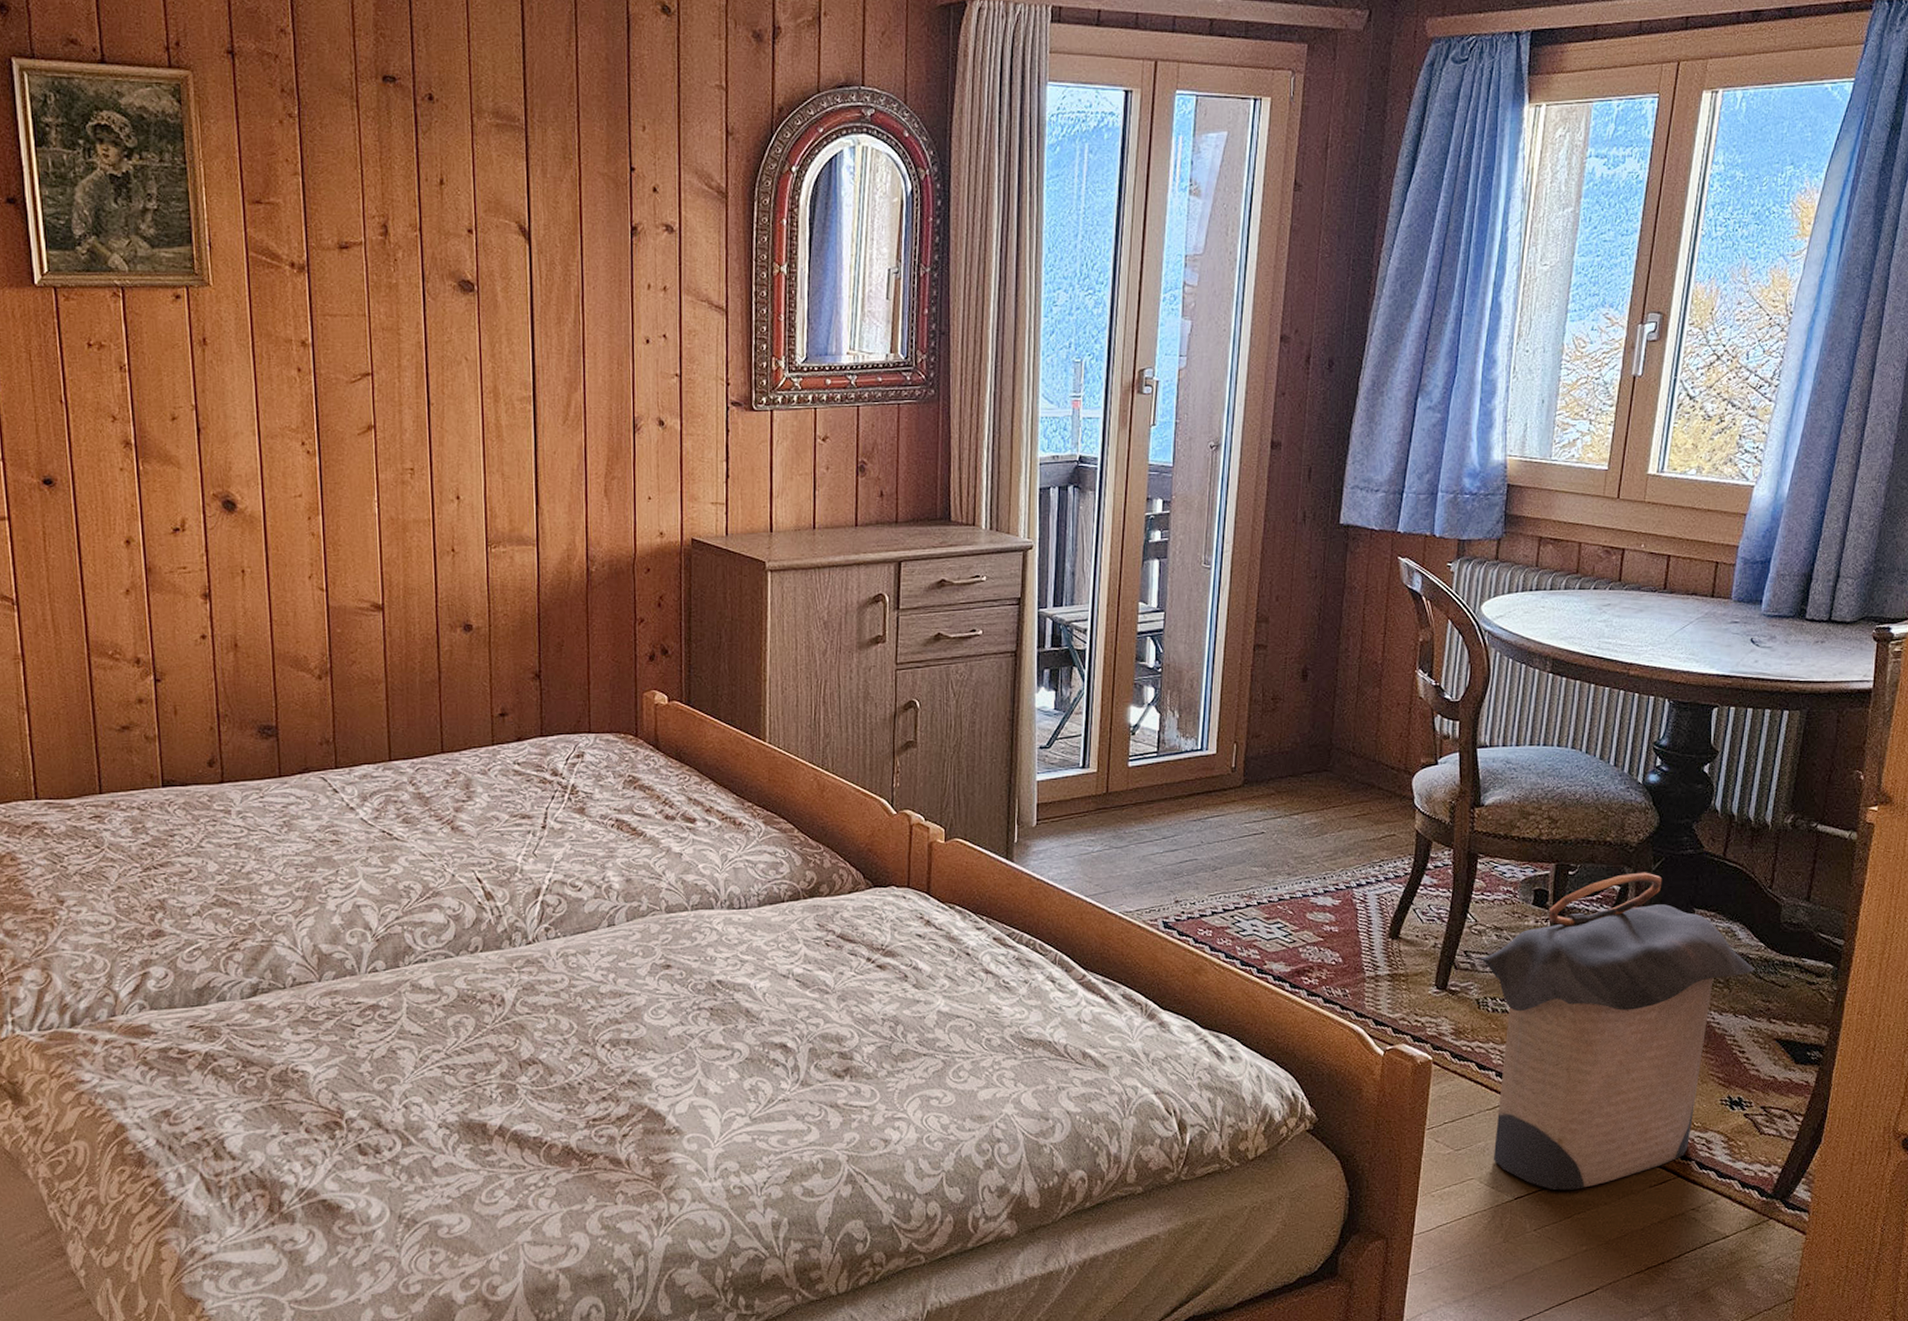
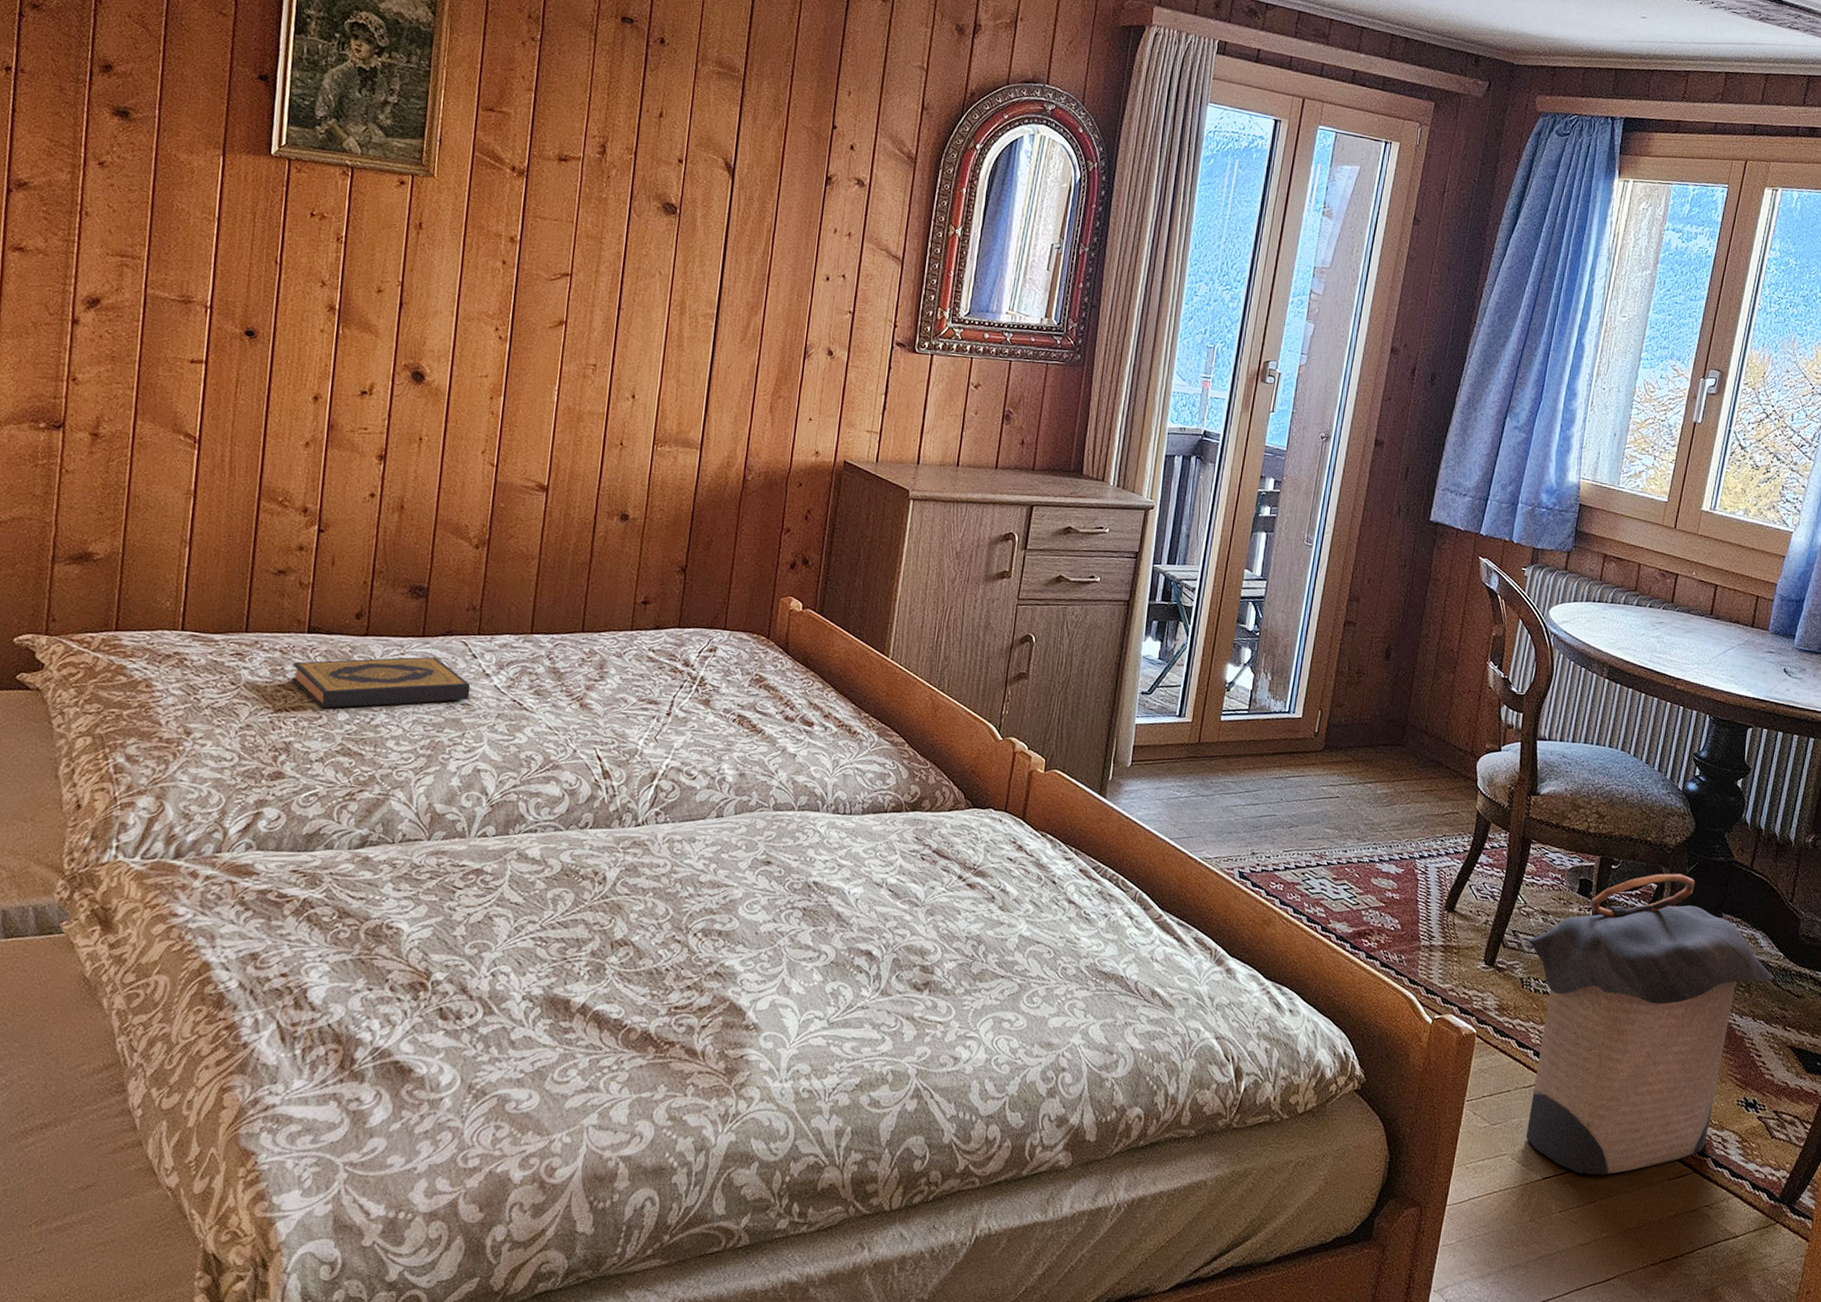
hardback book: none [153,796,337,862] -> present [291,656,471,708]

